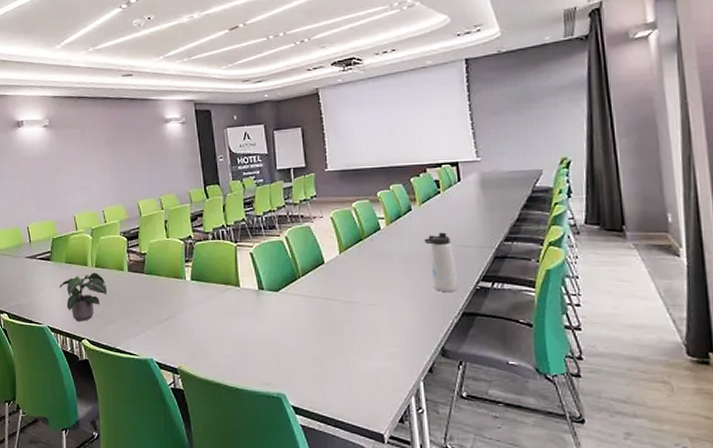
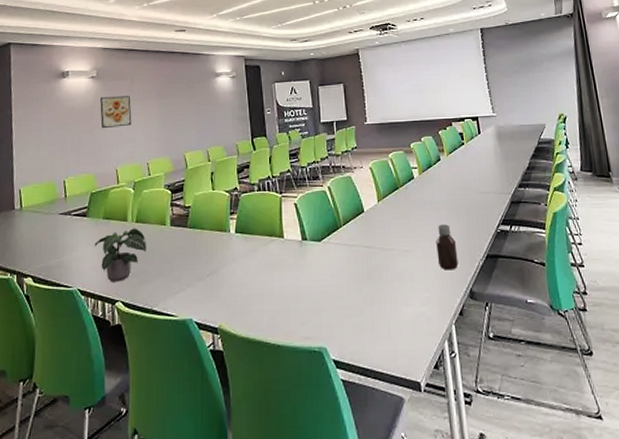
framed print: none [54,144,86,177] -> present [100,96,132,129]
bottle: none [404,279,429,326] -> present [436,224,458,270]
thermos bottle: present [423,232,457,291] -> none [451,180,482,236]

